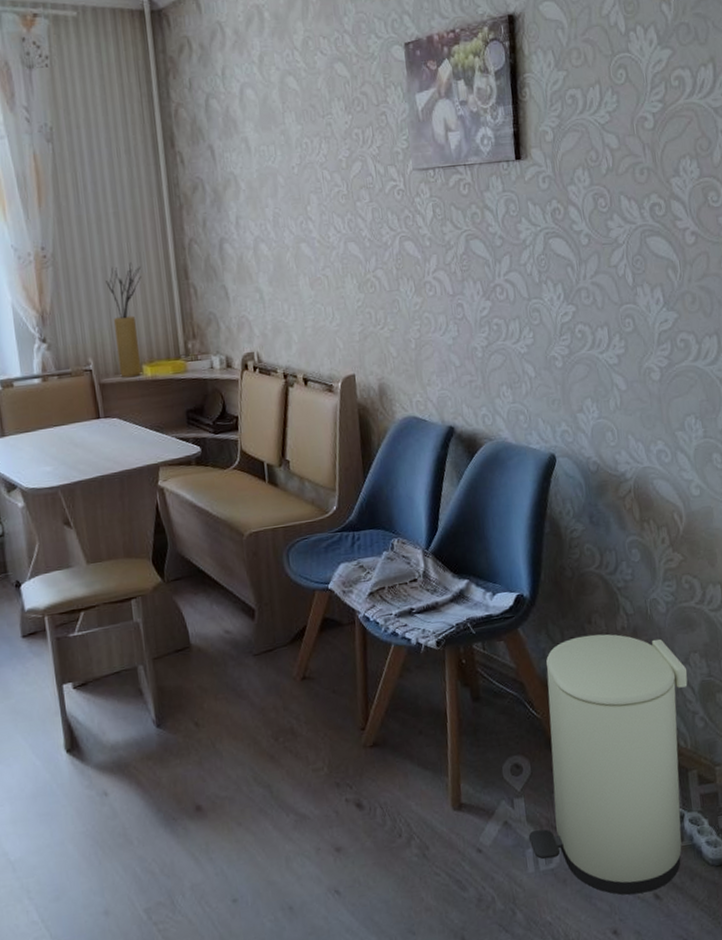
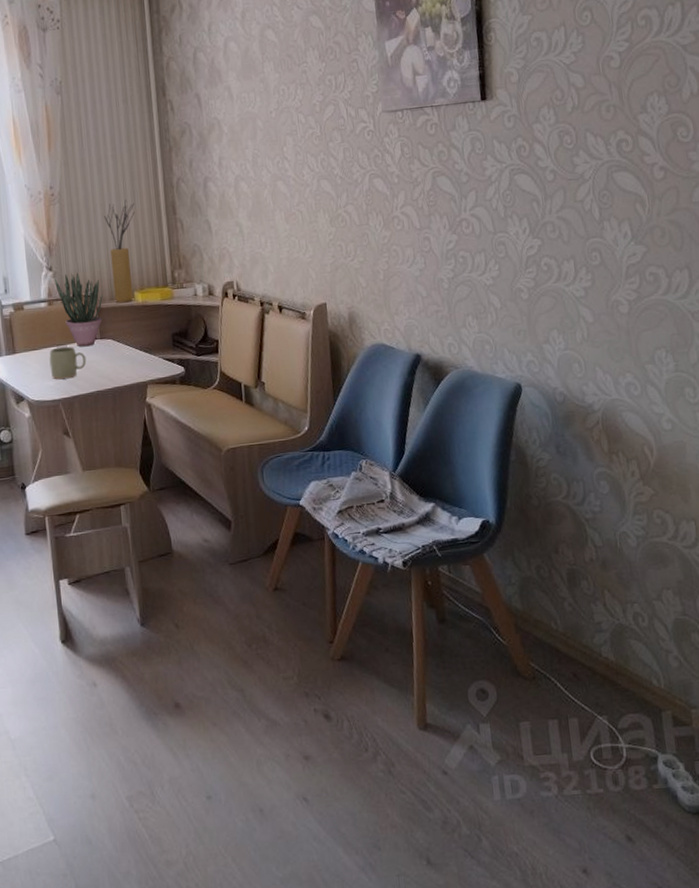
mug: none [45,427,89,464] -> present [49,346,87,379]
potted plant: none [49,344,106,427] -> present [55,273,103,347]
pedal bin: present [528,634,688,895] -> none [494,564,661,834]

